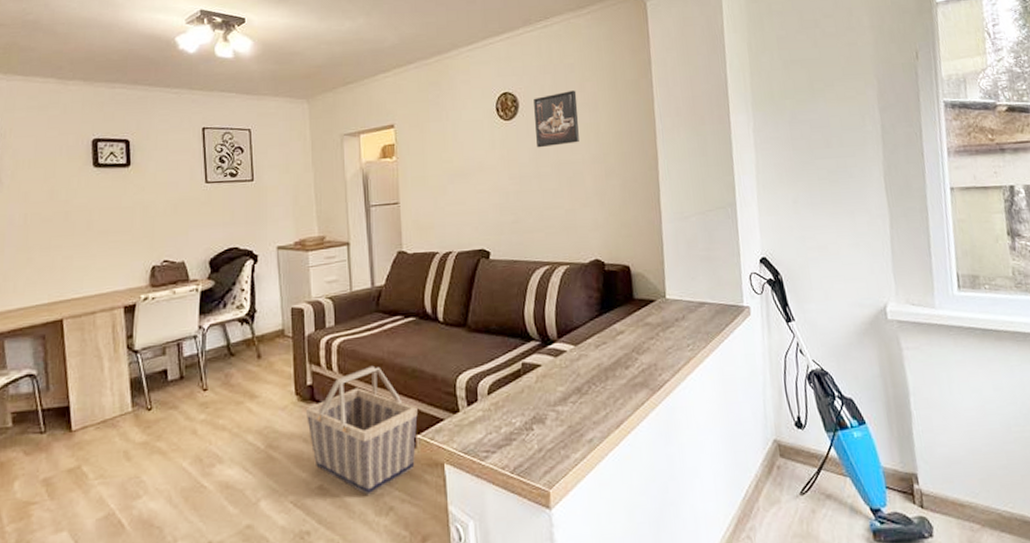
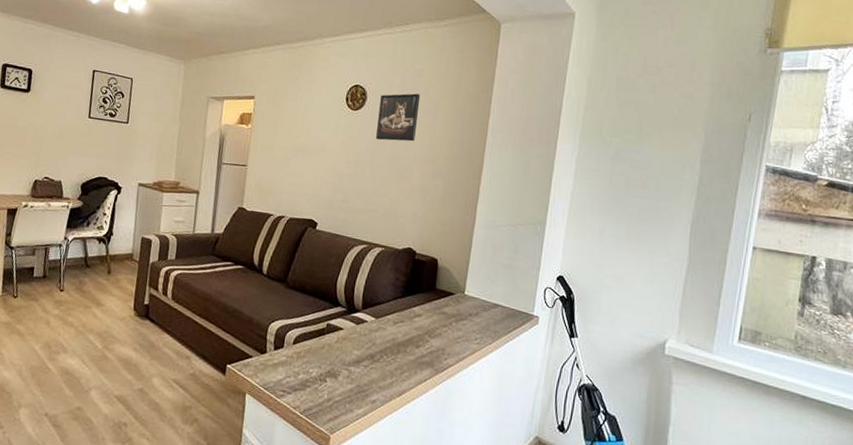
basket: present [305,365,418,495] -> none [139,299,232,405]

